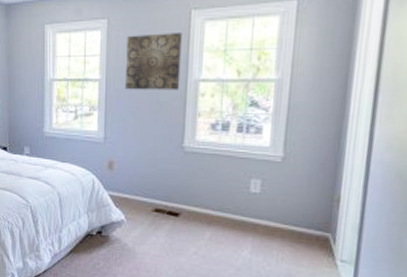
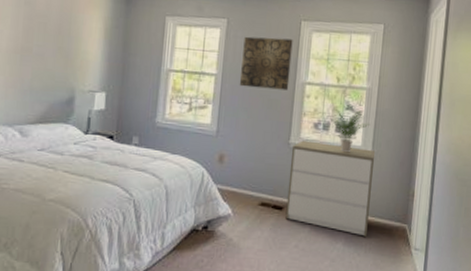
dresser: none [182,143,288,246] -> present [285,140,375,237]
potted plant: none [230,106,280,155] -> present [330,109,369,153]

